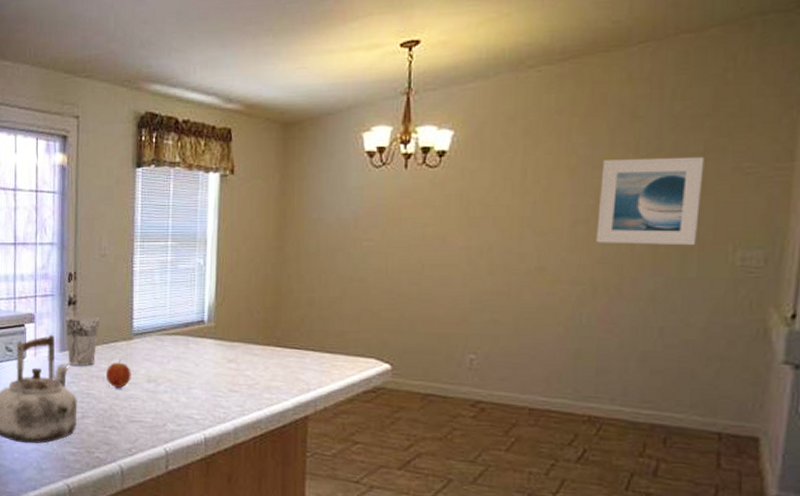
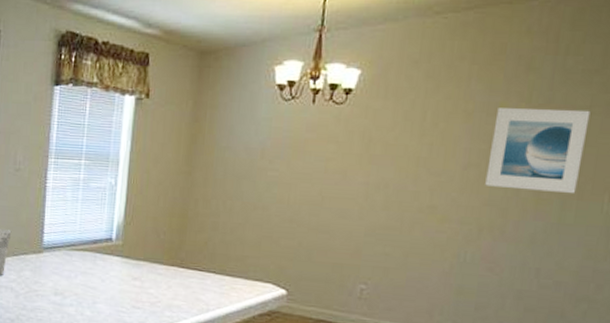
fruit: present [105,359,132,389] -> none [14,271,40,300]

